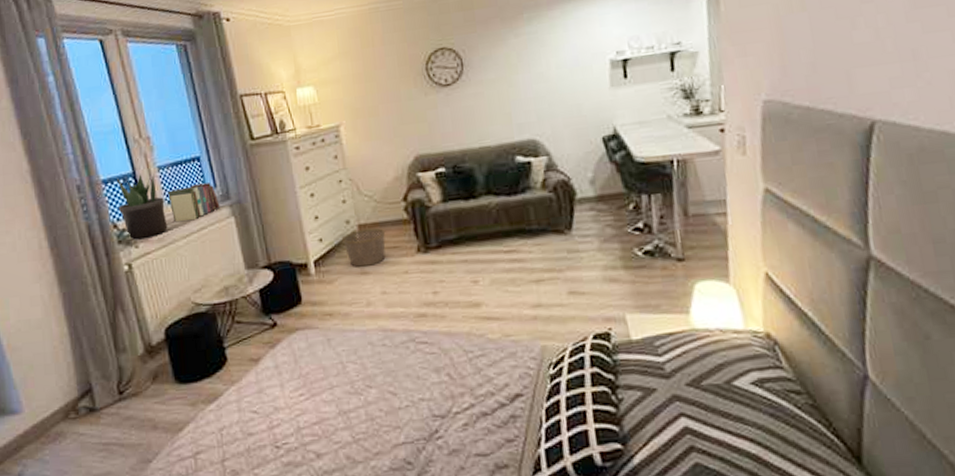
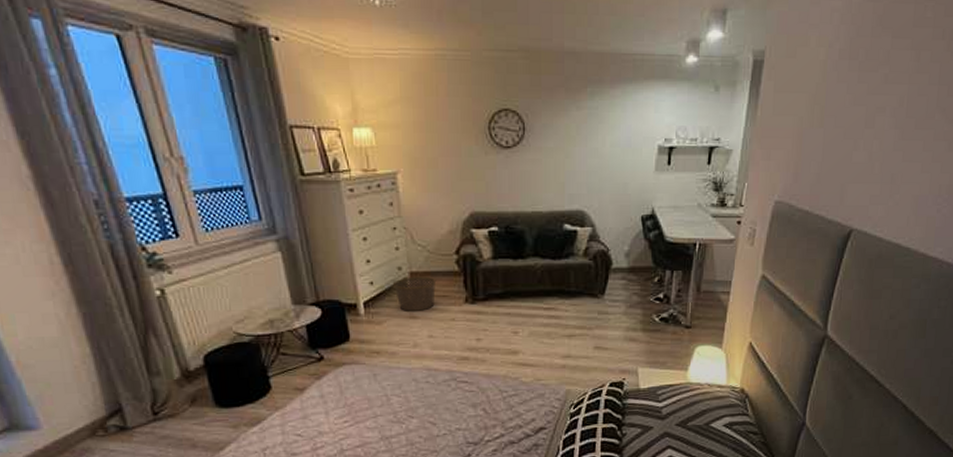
planter: present [116,174,168,239] -> none [143,196,206,264]
books: present [168,183,220,223] -> none [205,214,265,252]

